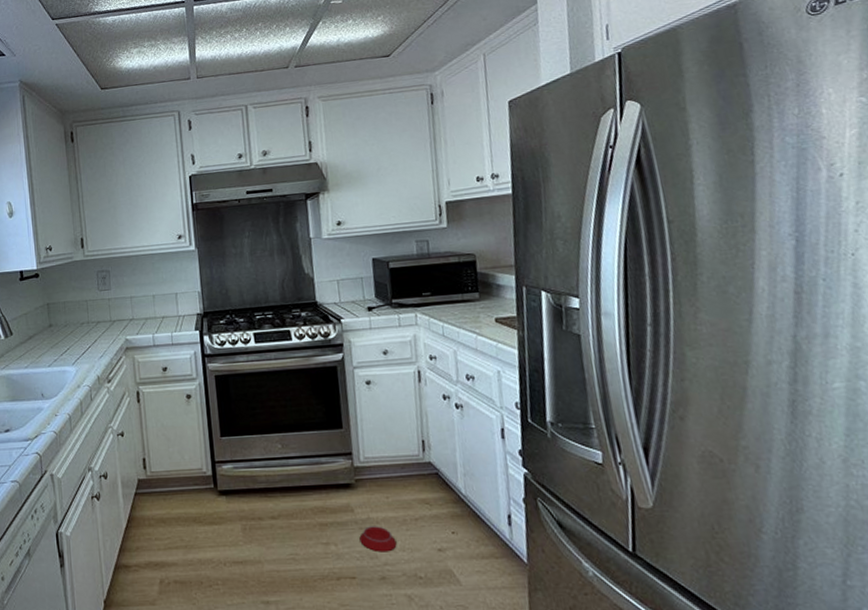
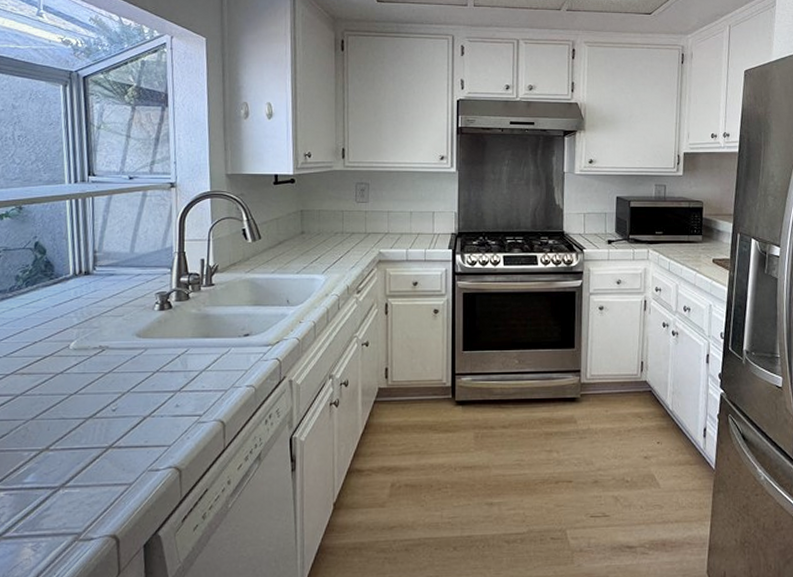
pet bowl: present [359,526,397,552] -> none [579,436,610,459]

